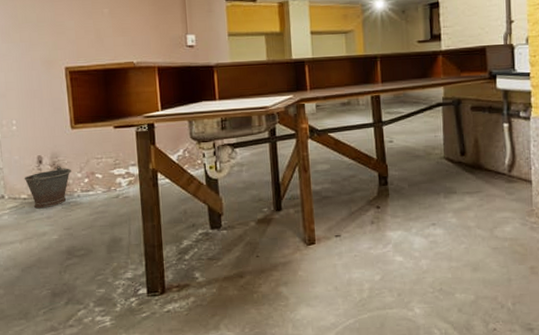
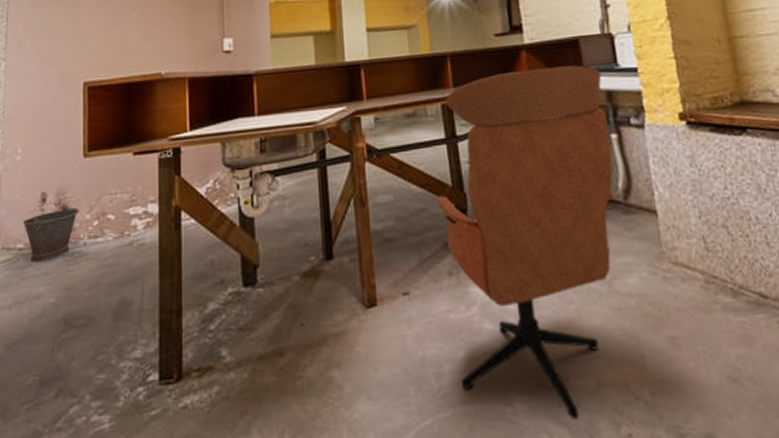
office chair: none [364,69,503,320] -> present [436,65,614,420]

